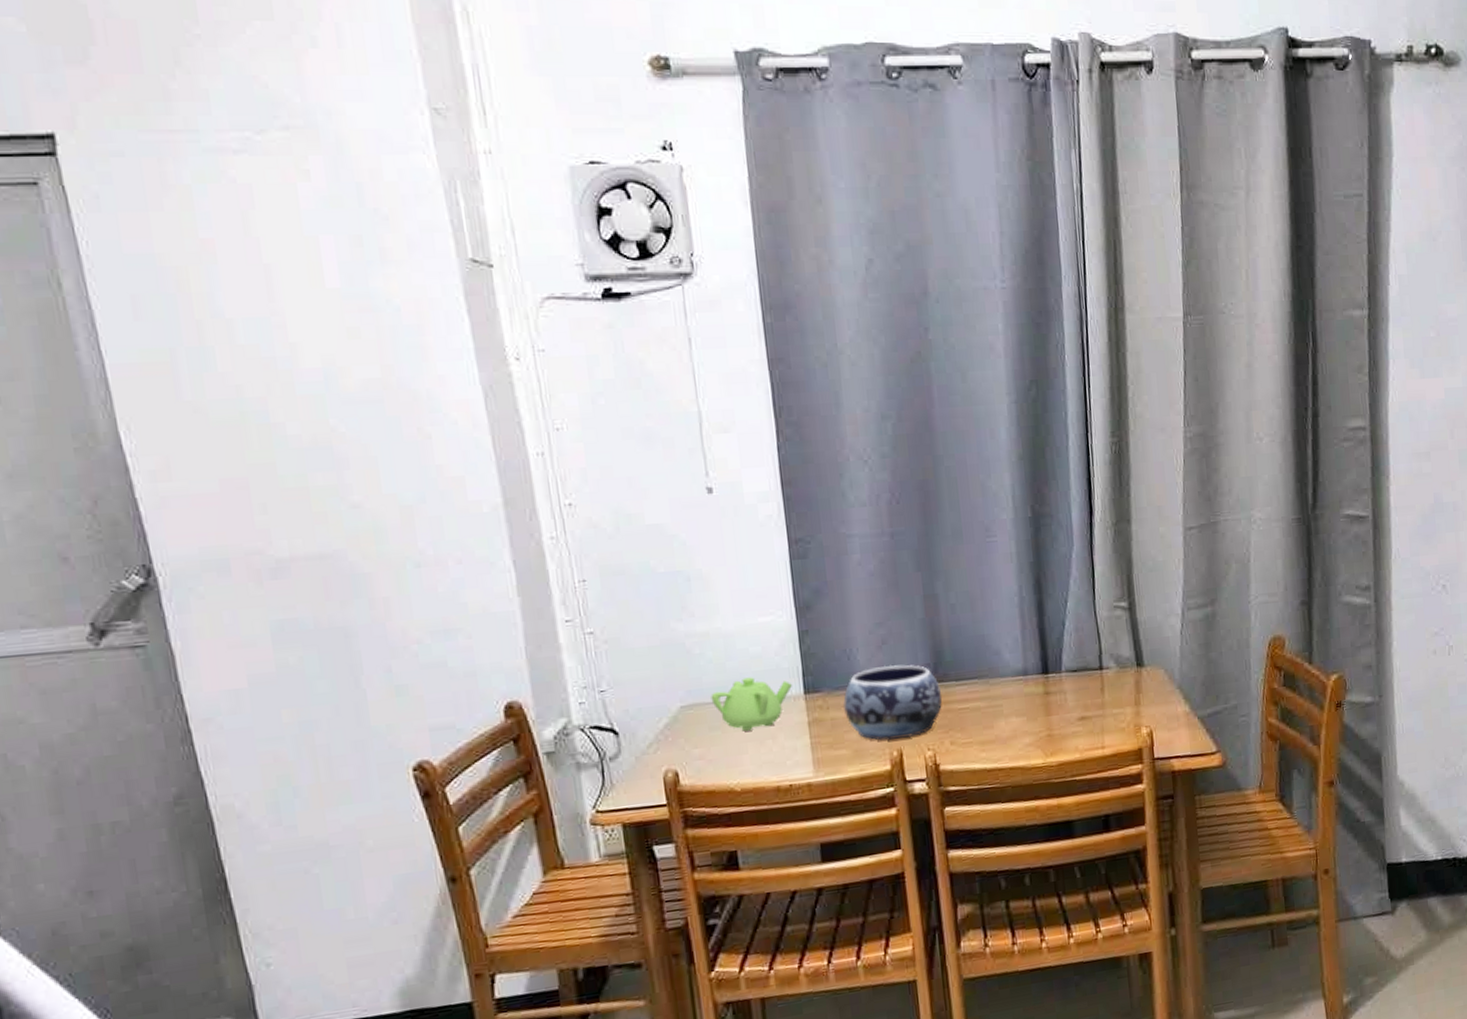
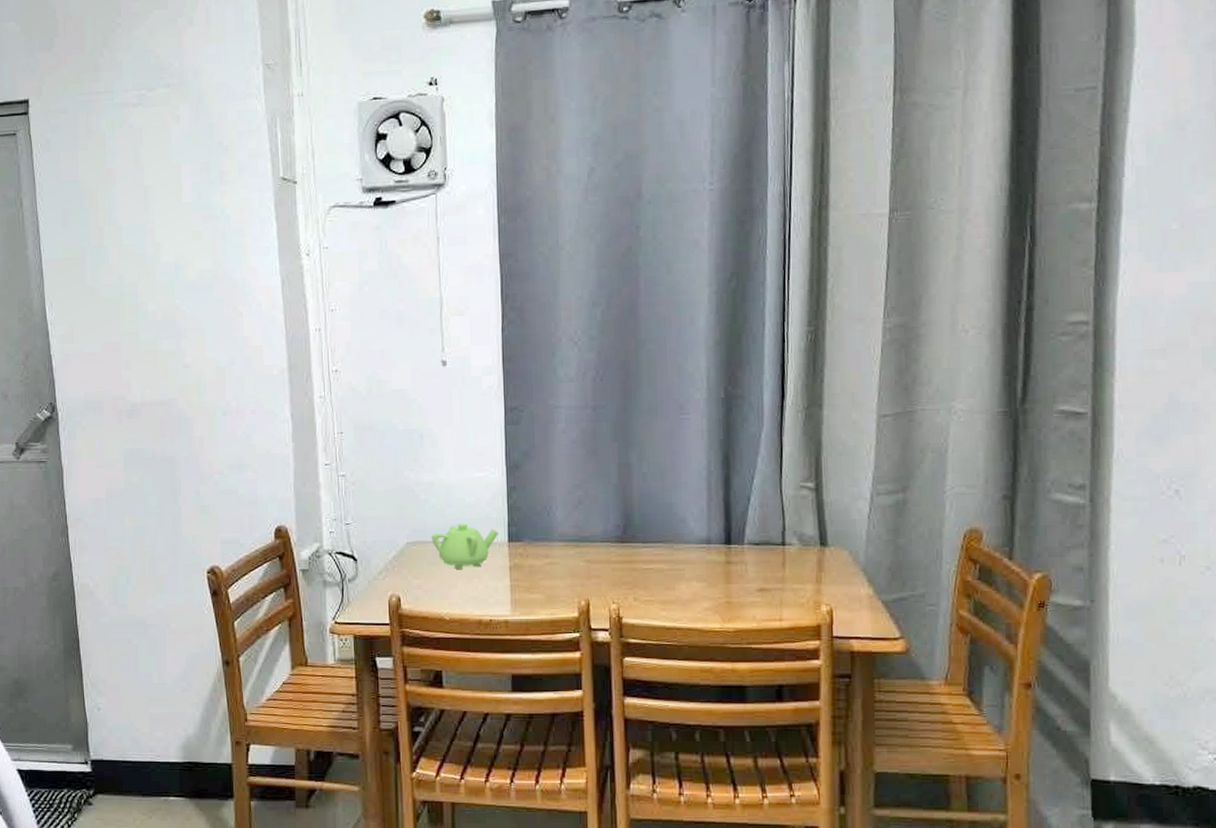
decorative bowl: present [842,664,943,741] -> none [540,523,629,590]

